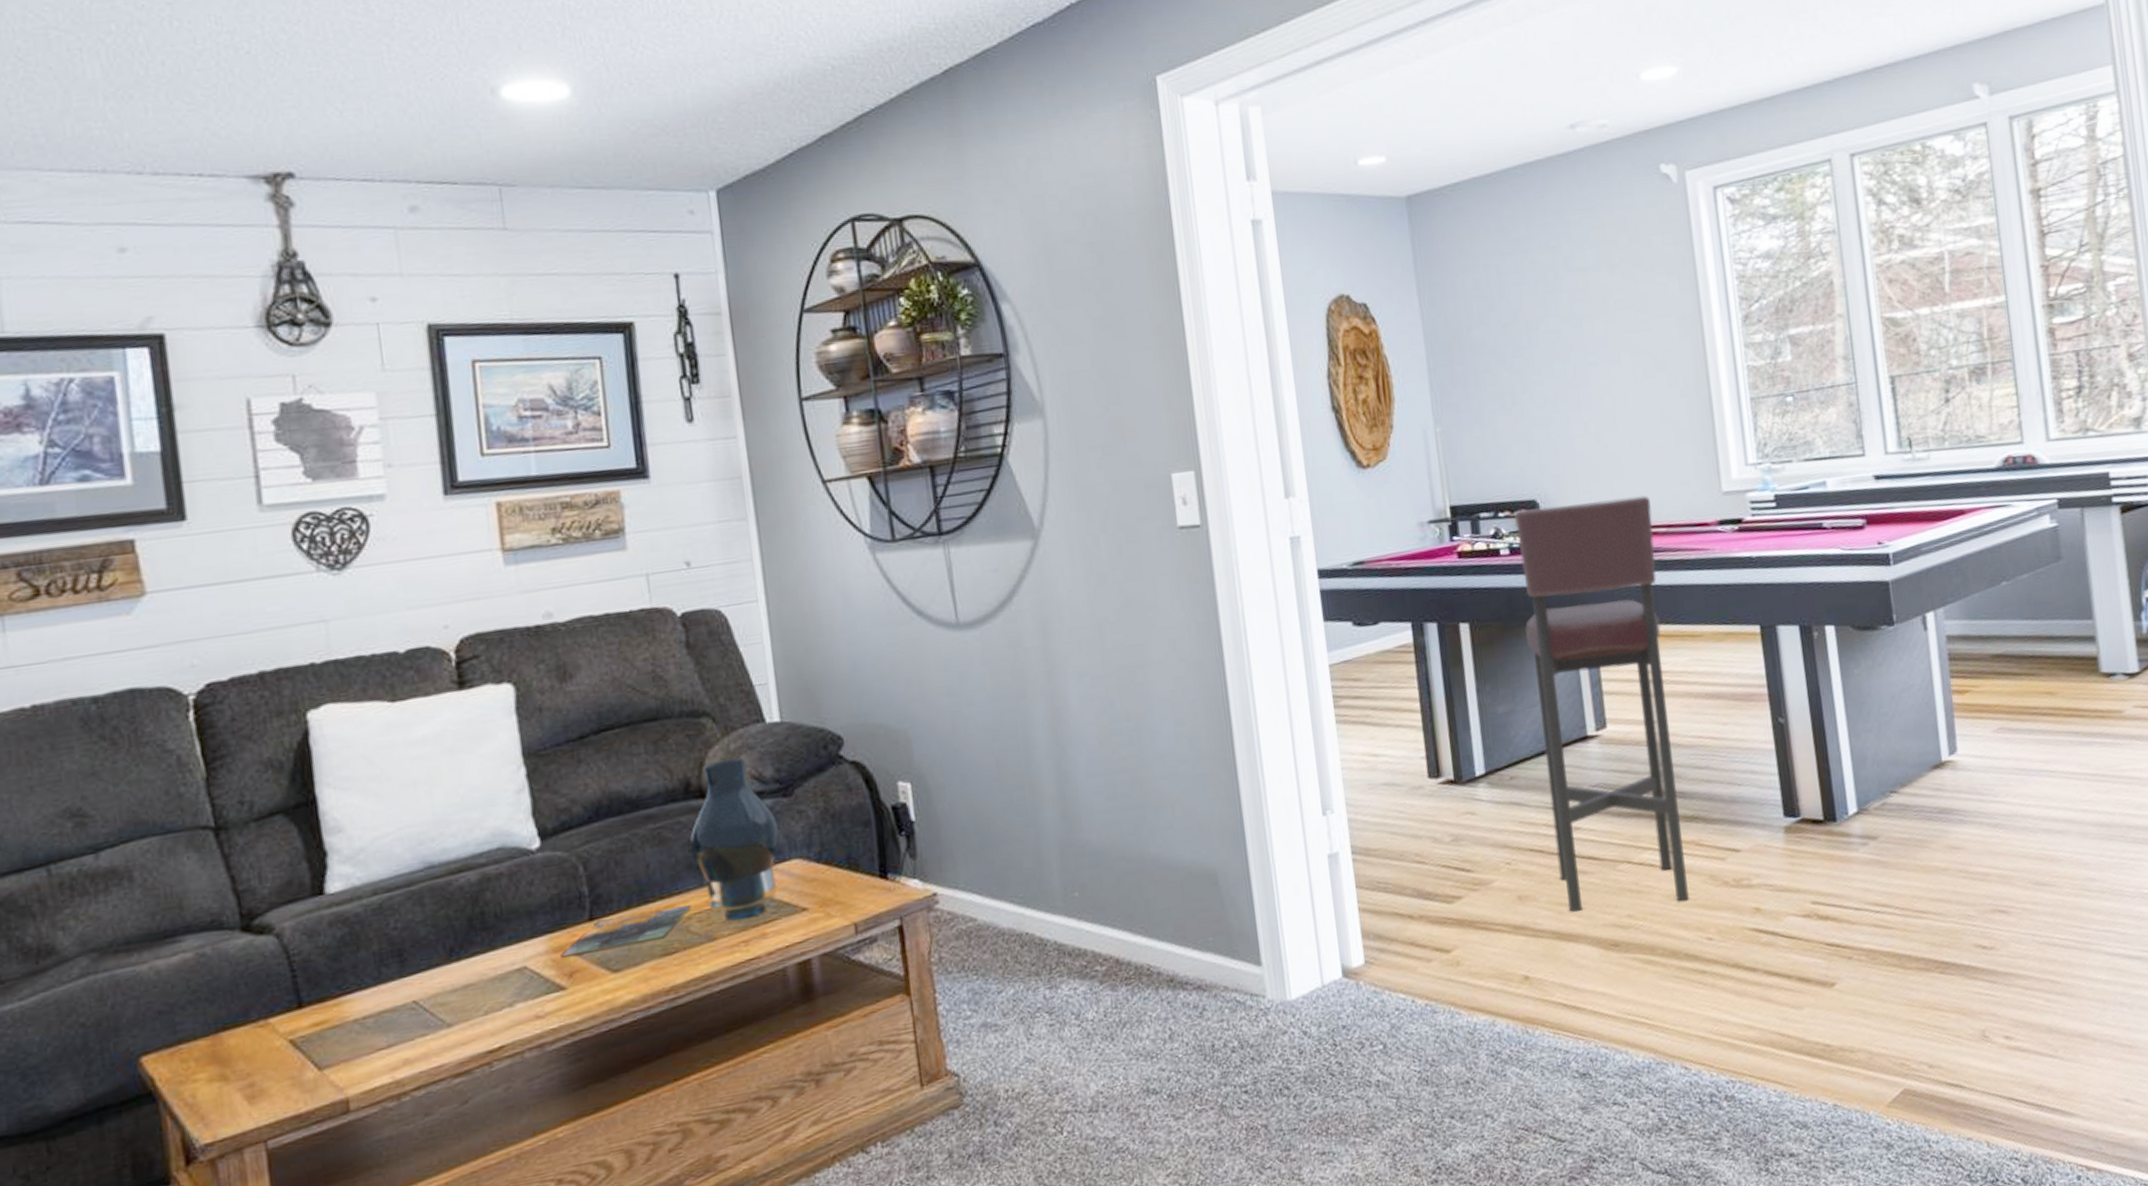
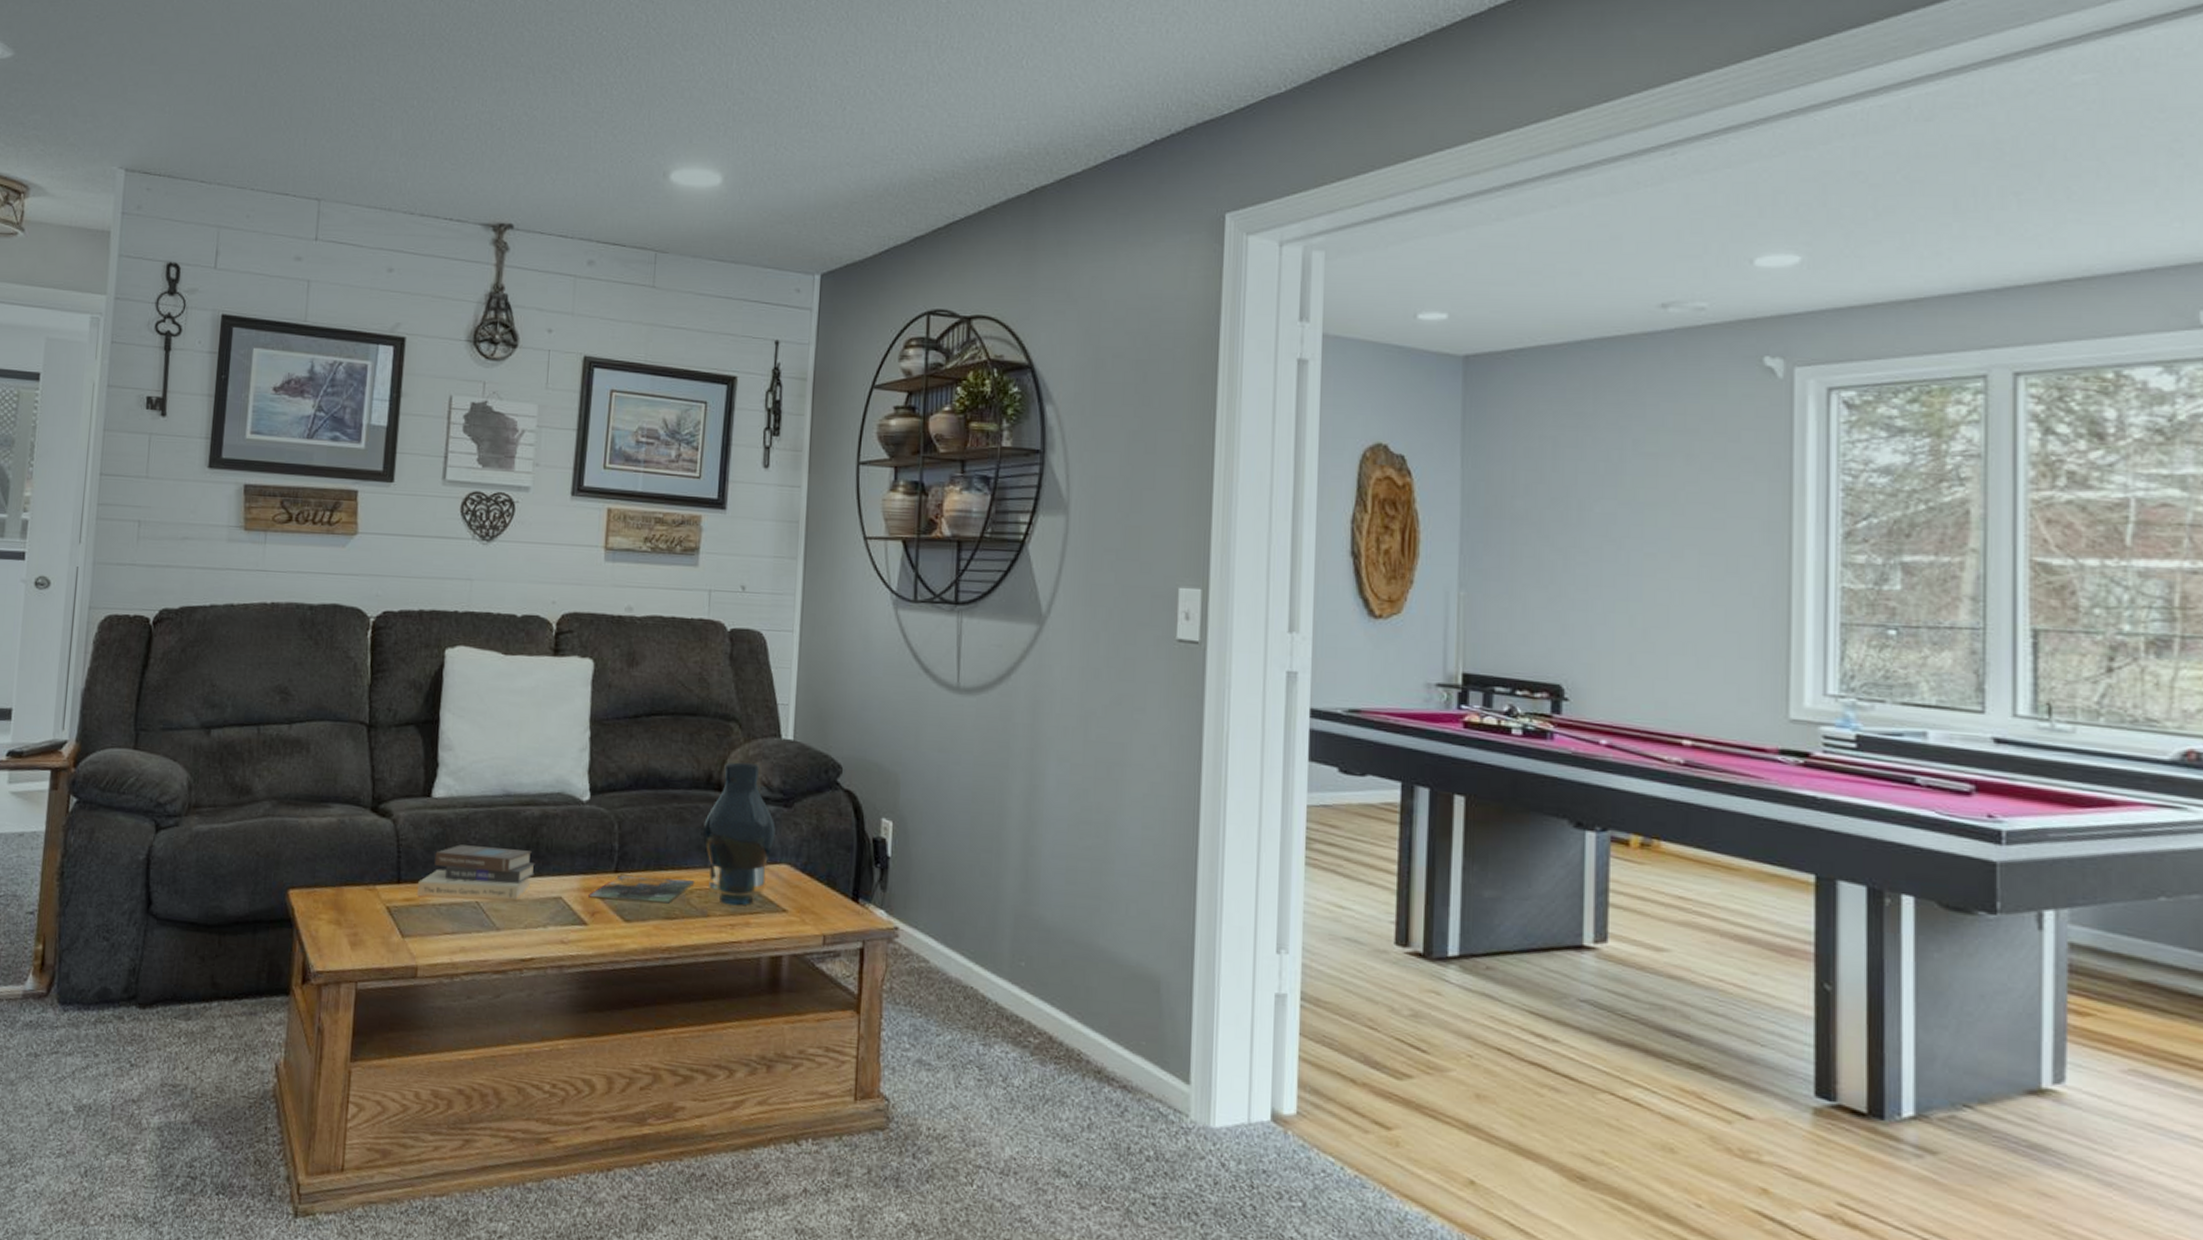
books: none [328,924,485,1017] -> present [417,844,535,902]
bar stool: present [1513,495,1689,912] -> none [1526,691,1699,1155]

